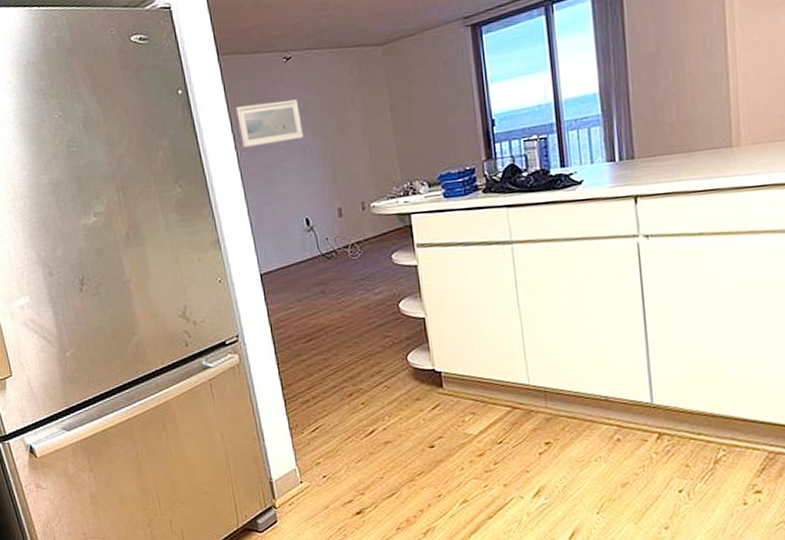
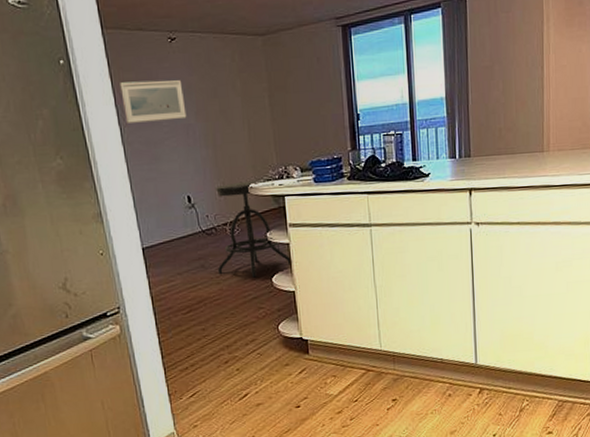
stool: none [335,198,422,304] -> present [216,180,293,278]

